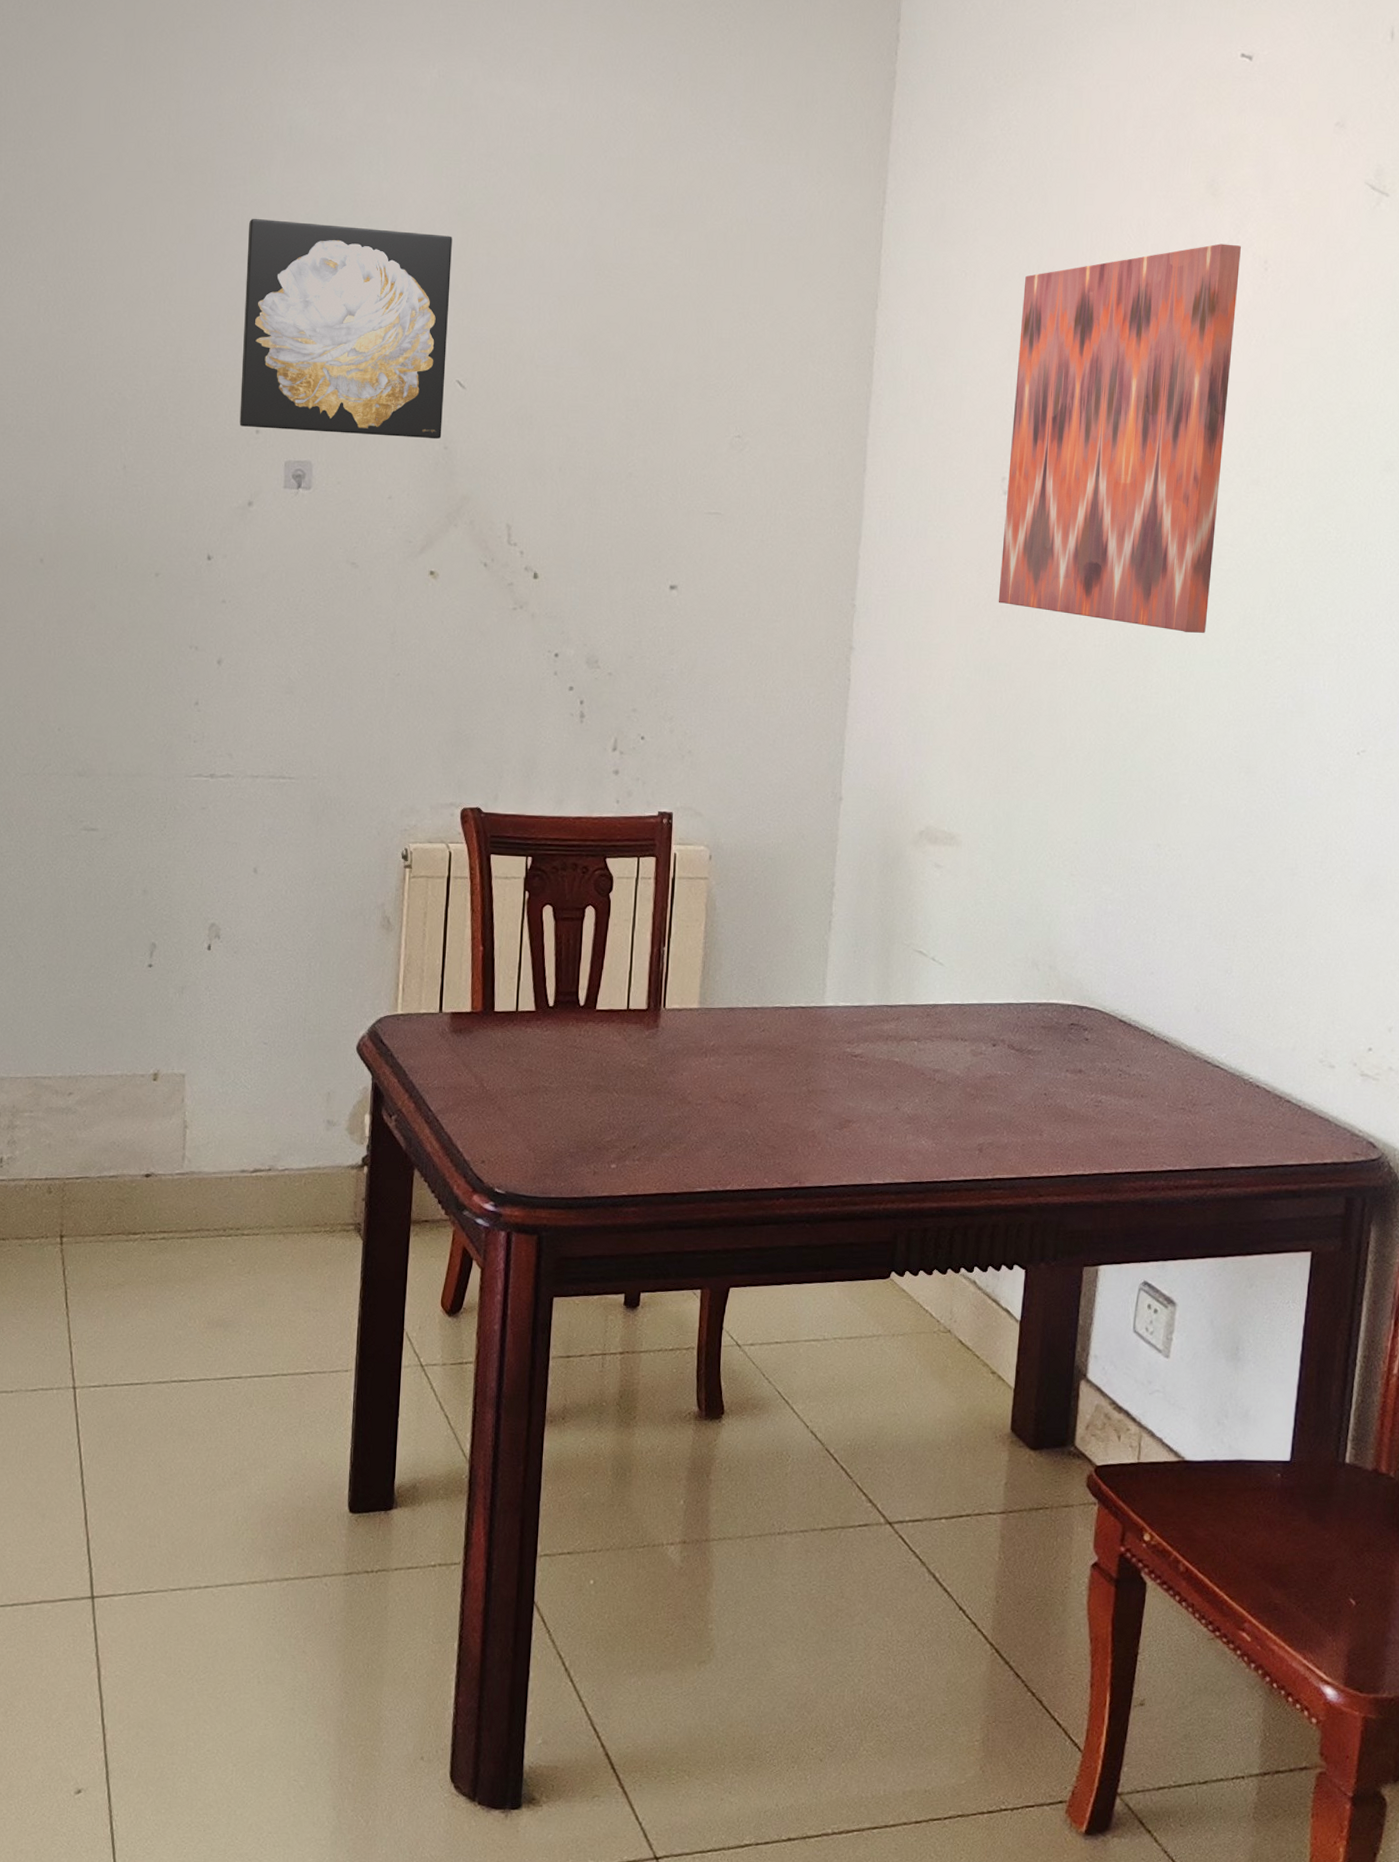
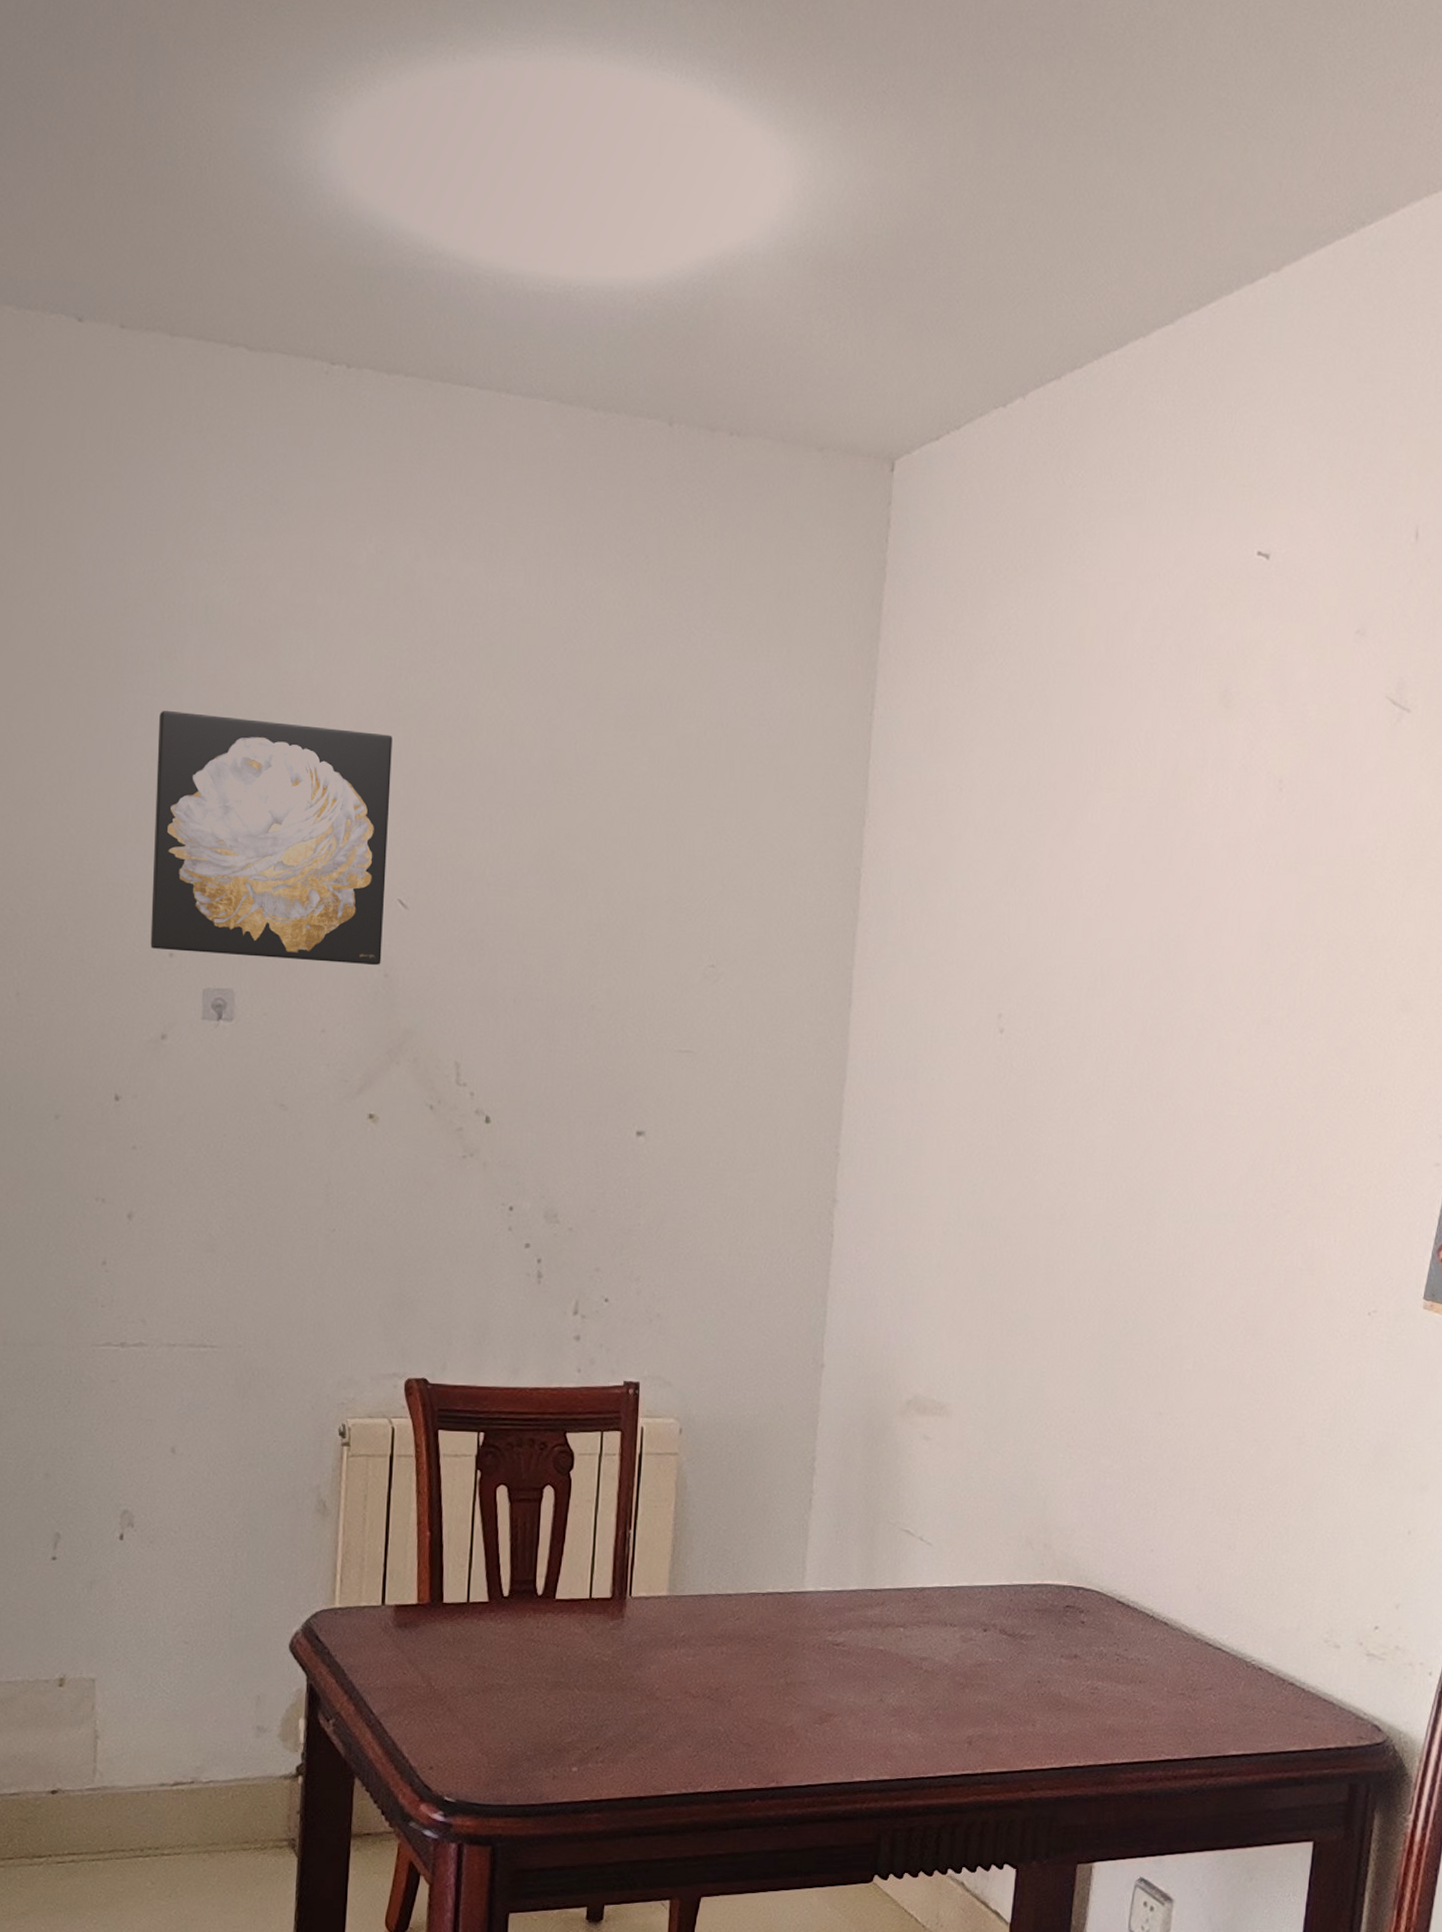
wall art: present [998,243,1241,633] -> none [993,760,1255,1185]

